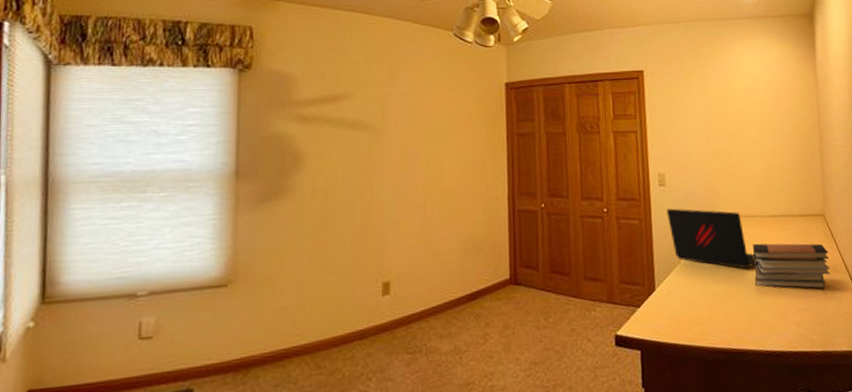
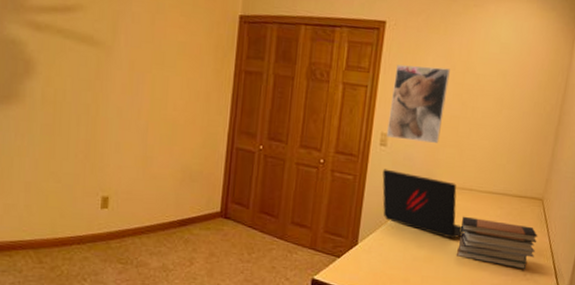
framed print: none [660,105,715,178] -> present [387,64,450,143]

